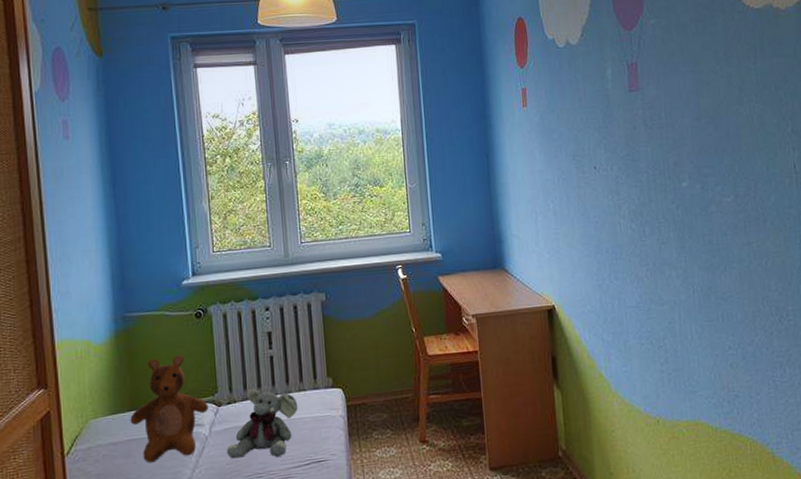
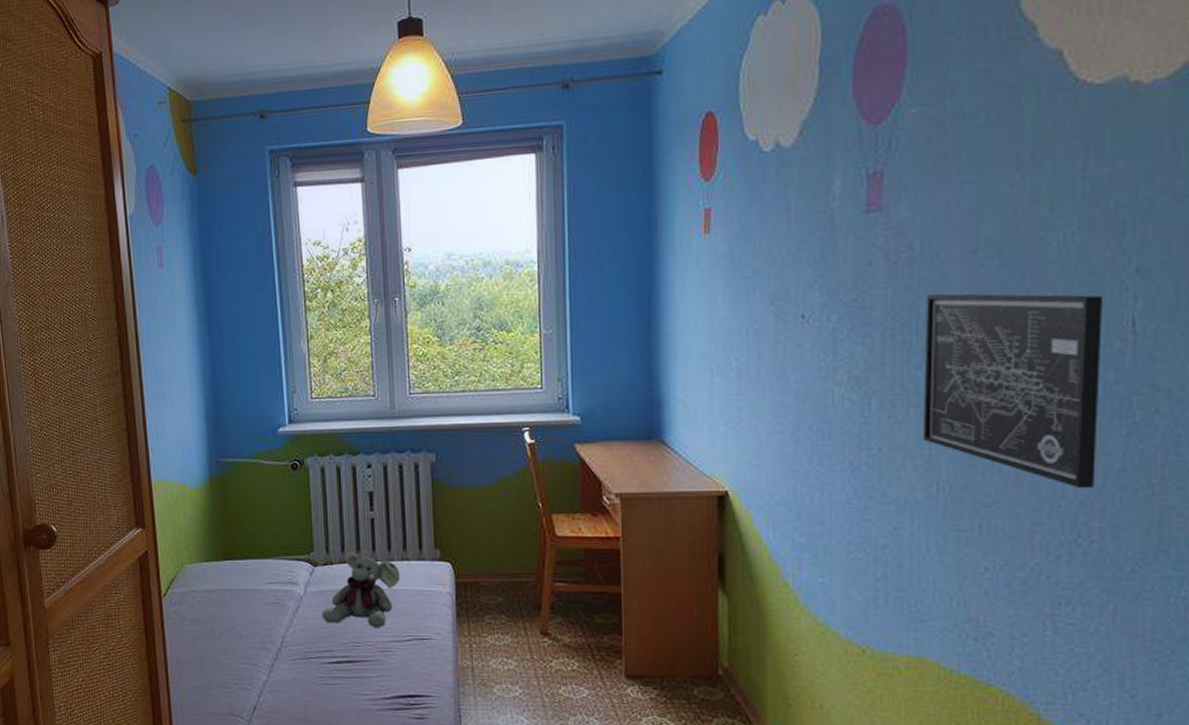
teddy bear: present [130,355,209,463] -> none [224,508,304,616]
wall art: none [672,148,786,283] -> present [923,293,1104,489]

